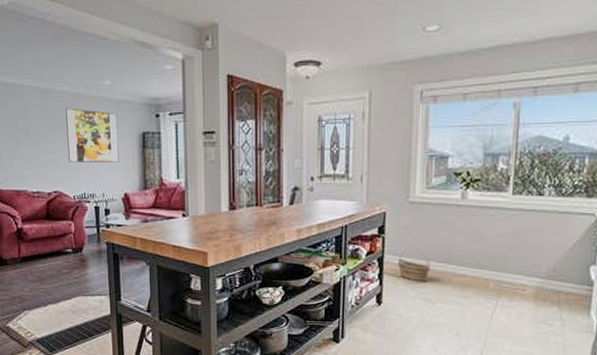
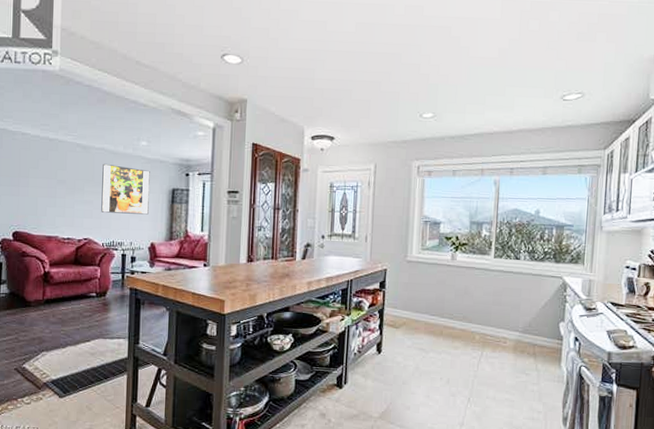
basket: present [398,248,431,282] -> none [396,302,425,333]

